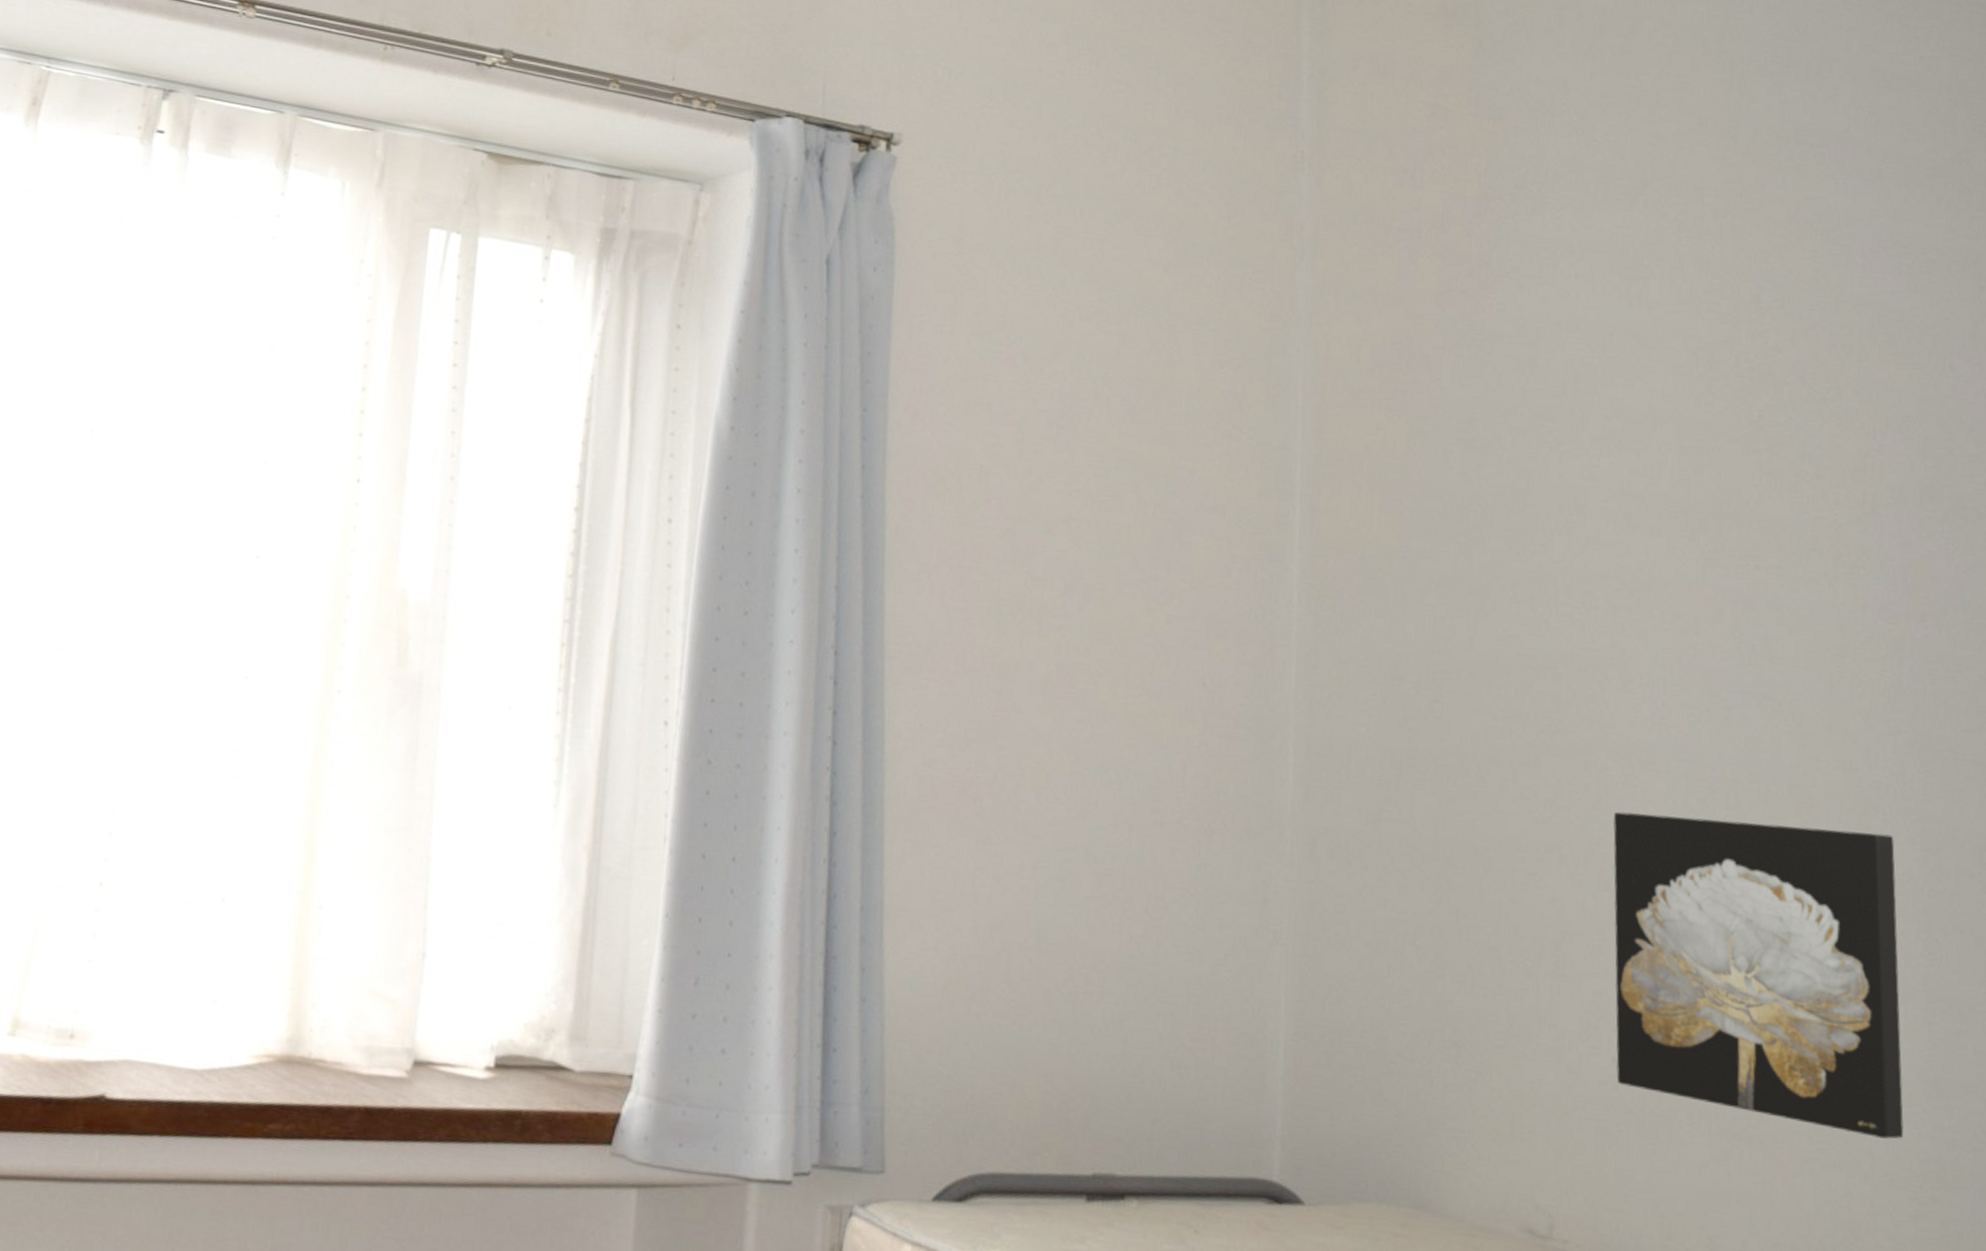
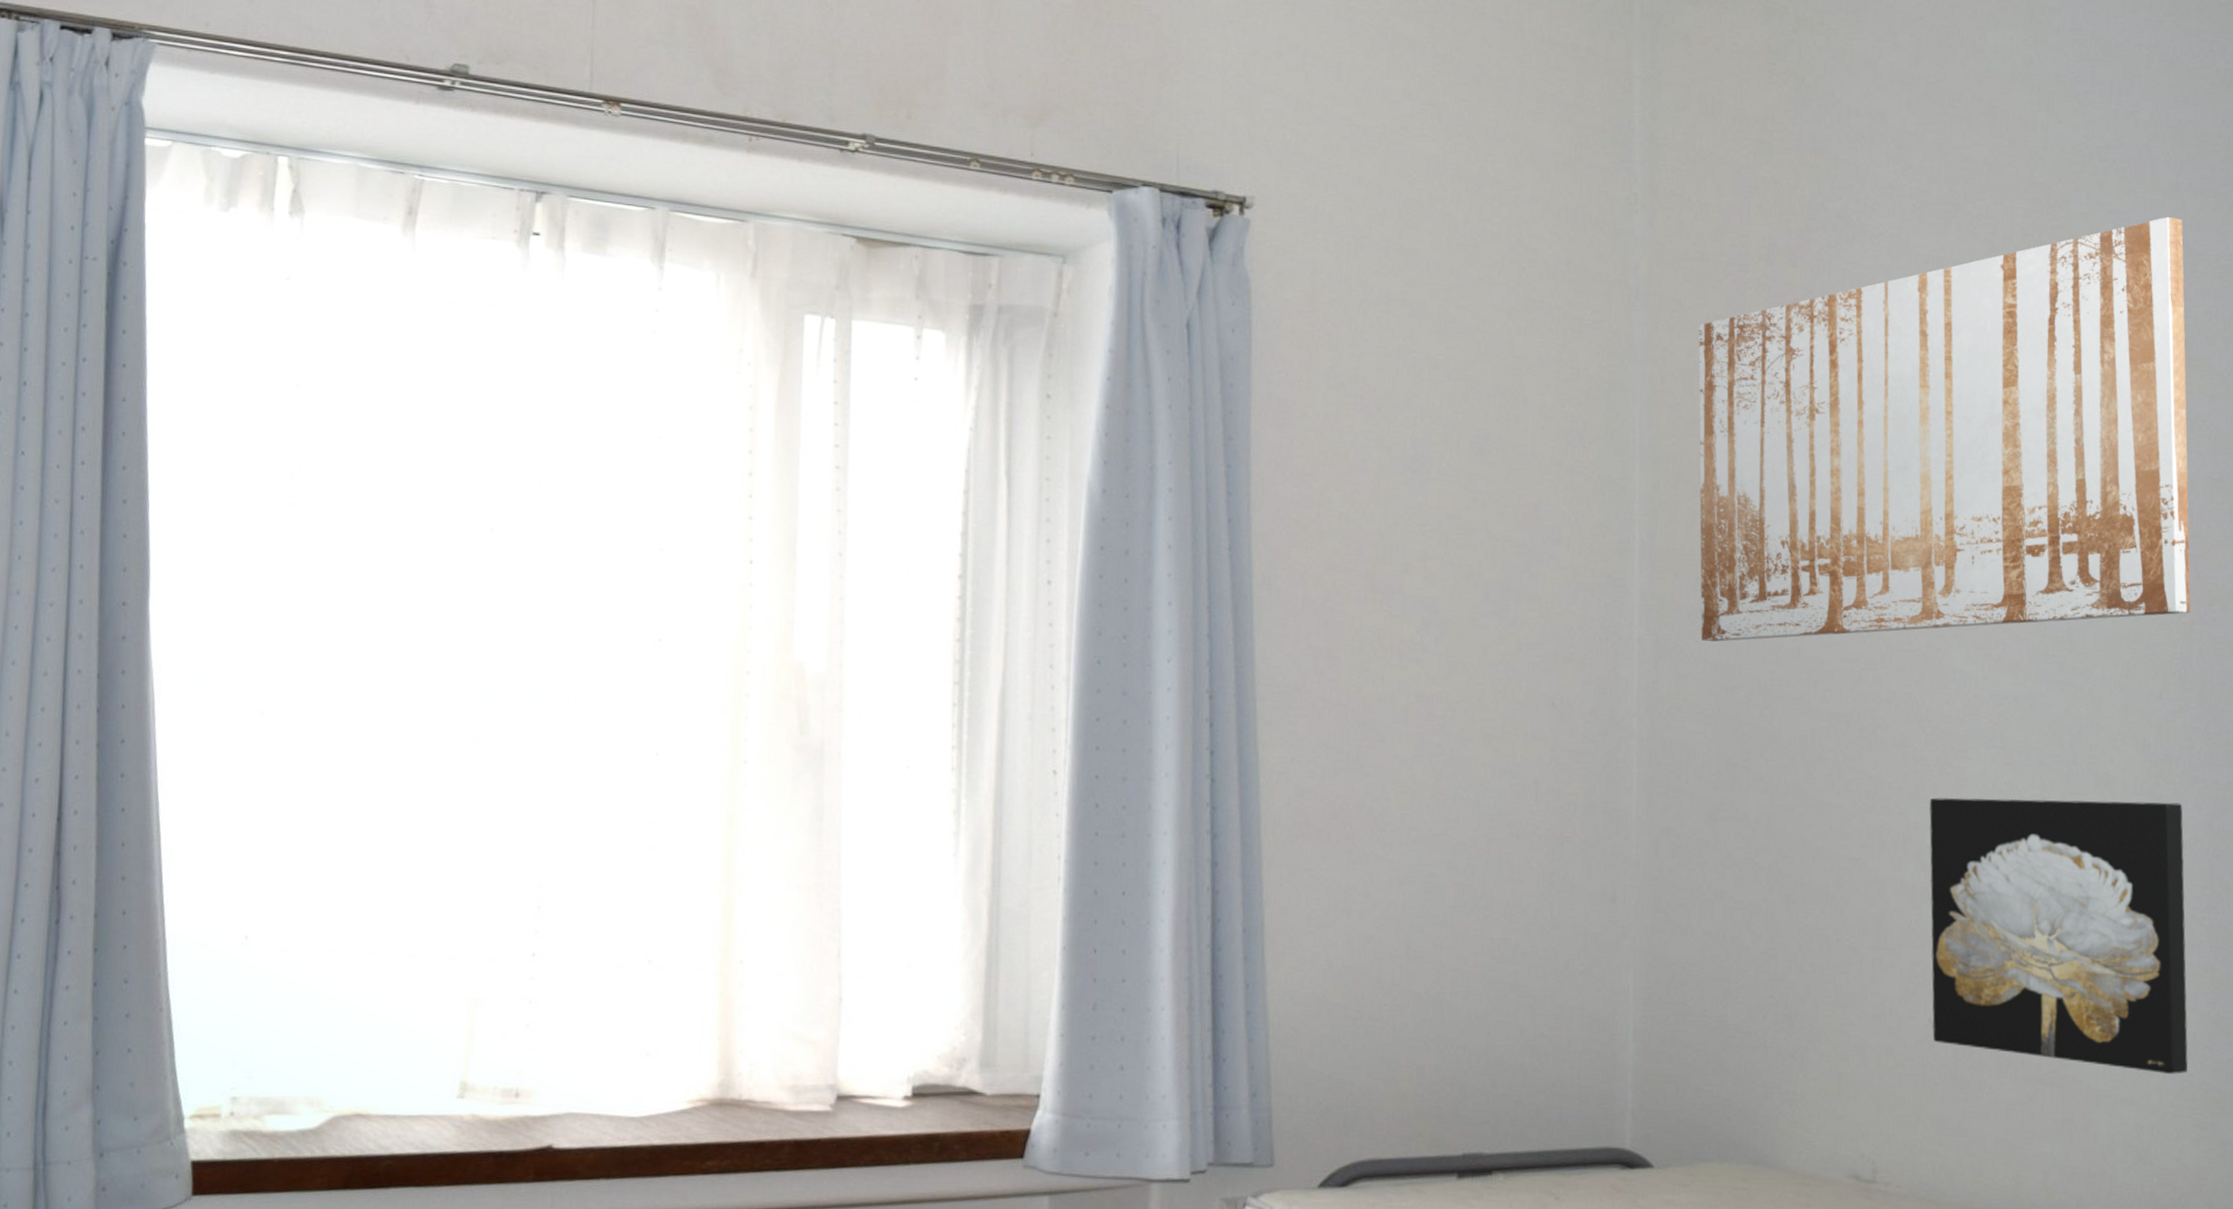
wall art: none [1365,206,1901,629] -> present [1698,217,2191,642]

